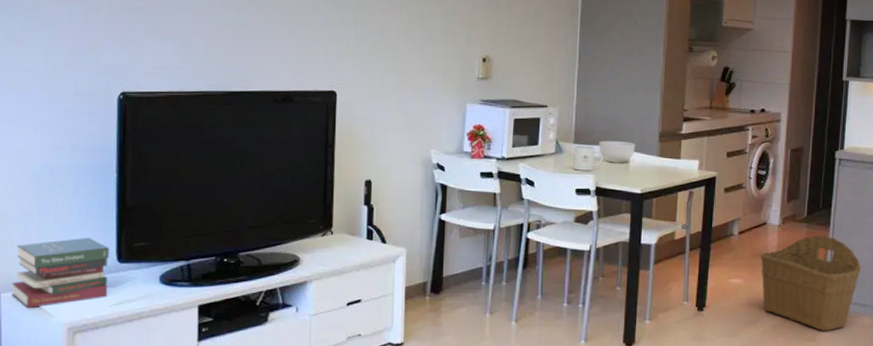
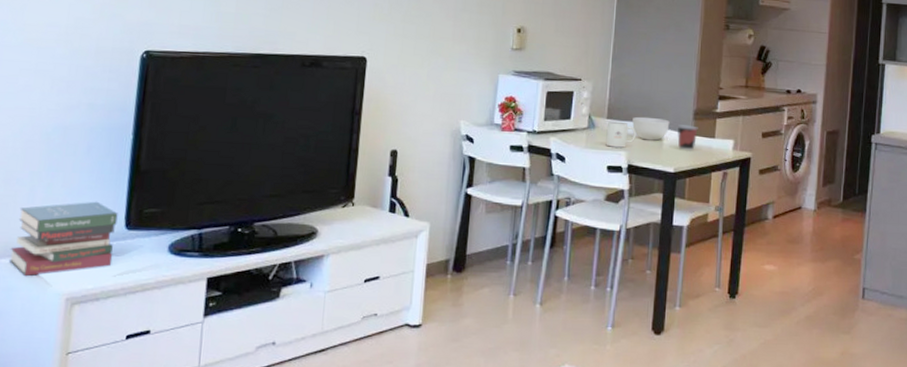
cup: none [643,147,664,174] -> present [677,125,698,152]
wicker basket: present [760,234,861,331] -> none [794,221,898,323]

